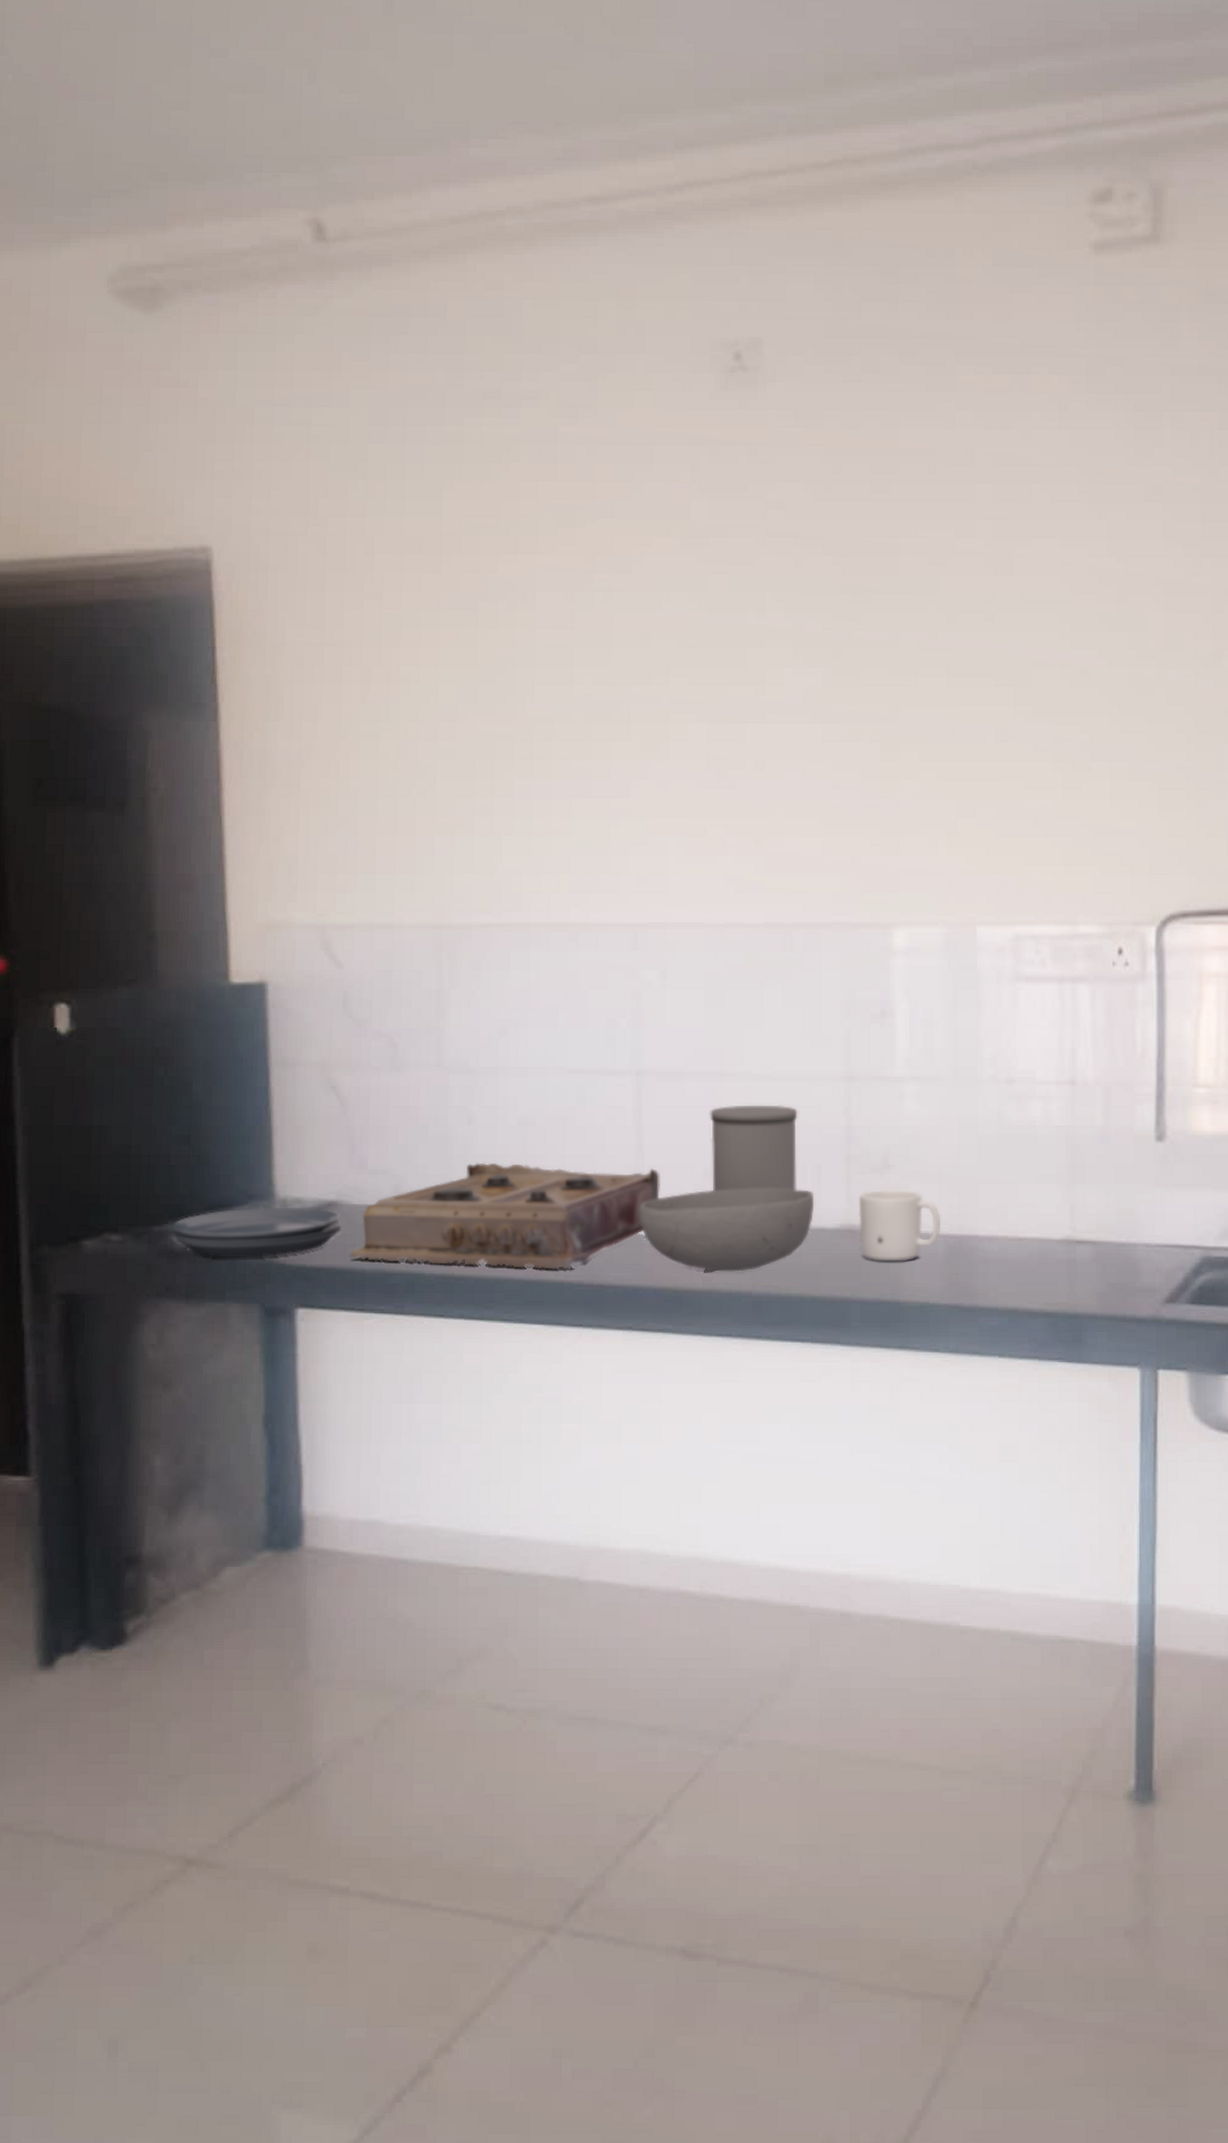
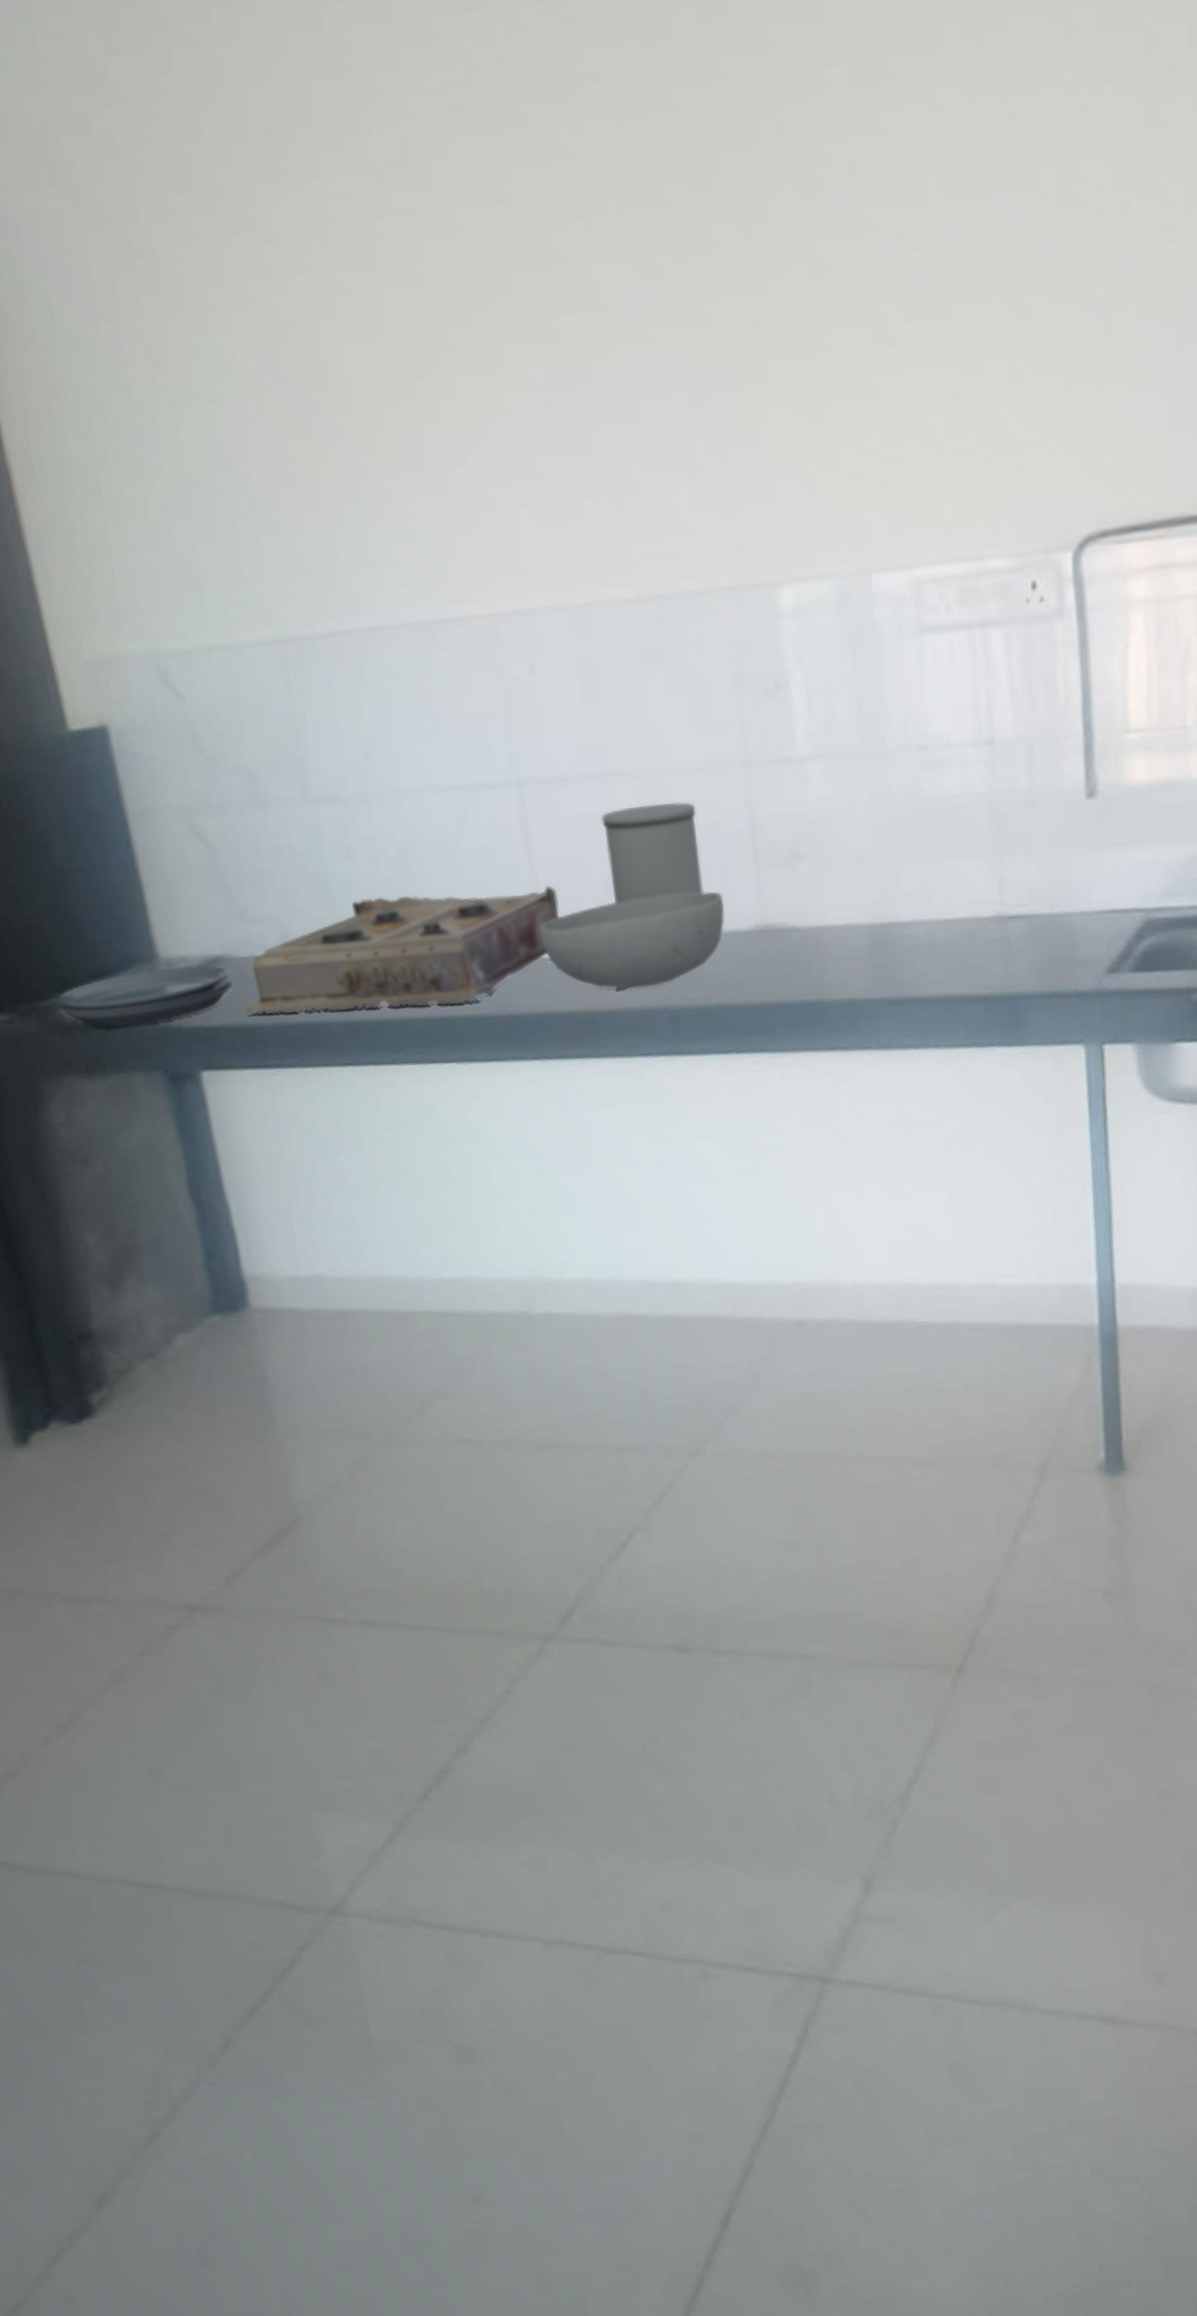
mug: present [858,1189,941,1262] -> none [770,880,862,961]

